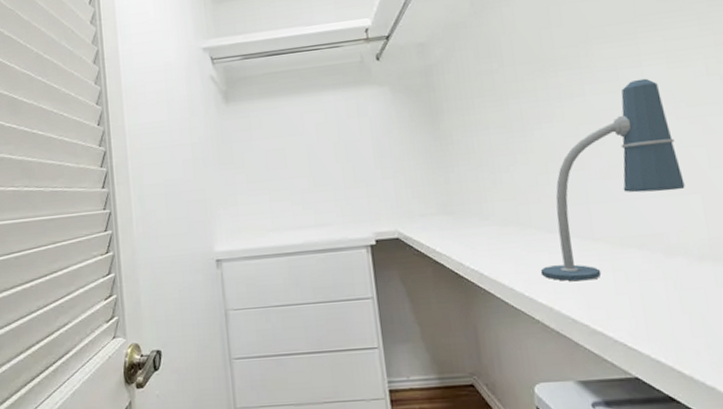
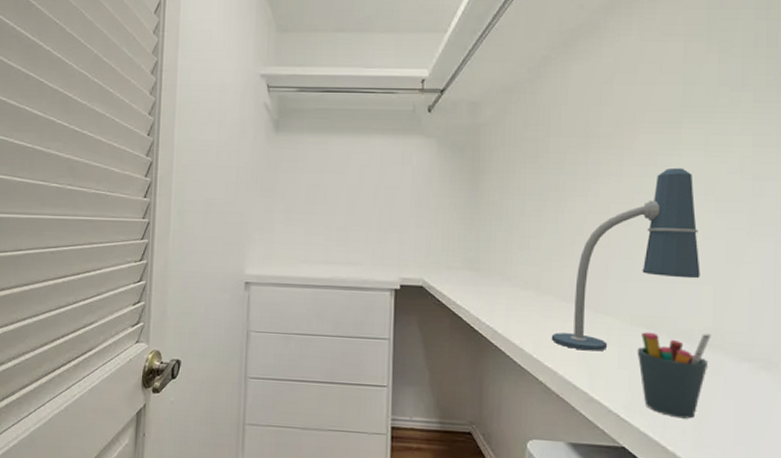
pen holder: none [632,244,711,339] -> present [637,332,711,419]

